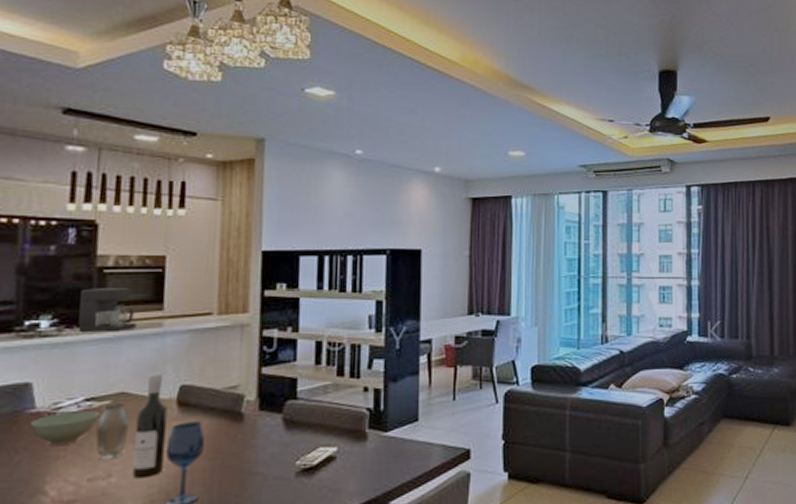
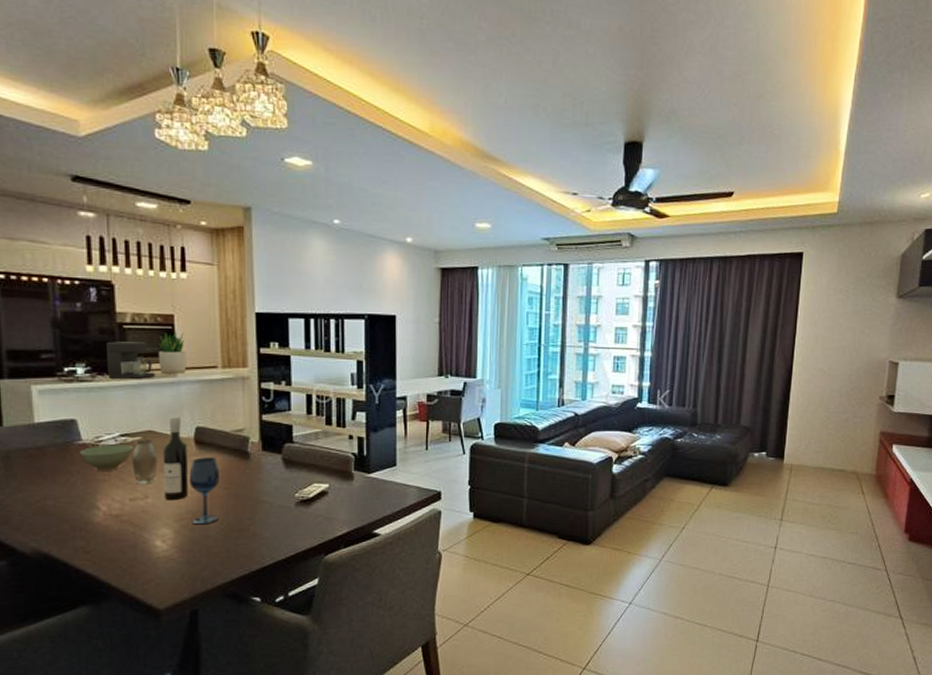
planter: none [142,273,176,324] -> present [157,330,187,374]

